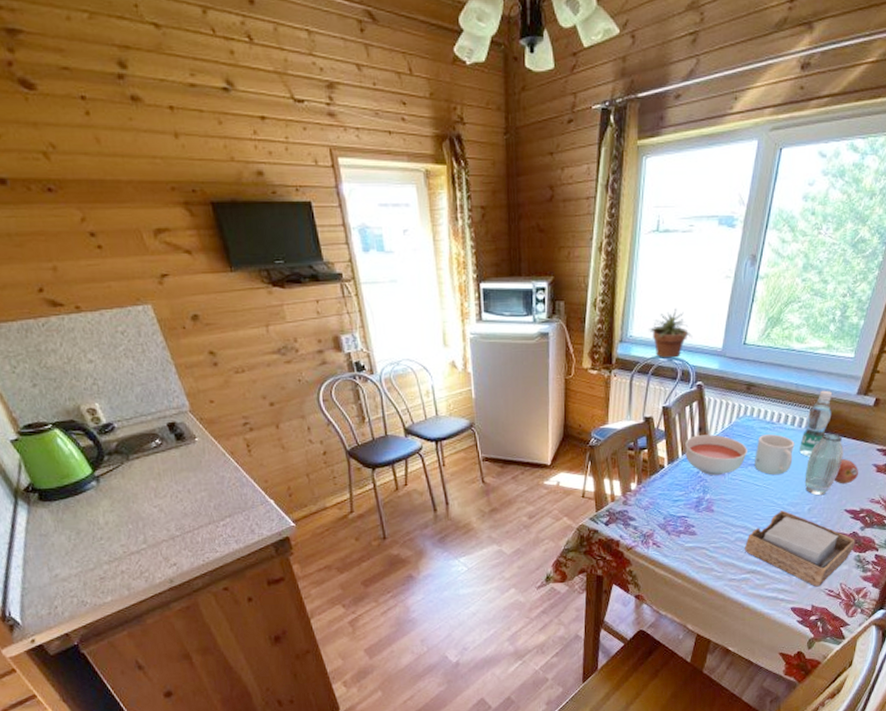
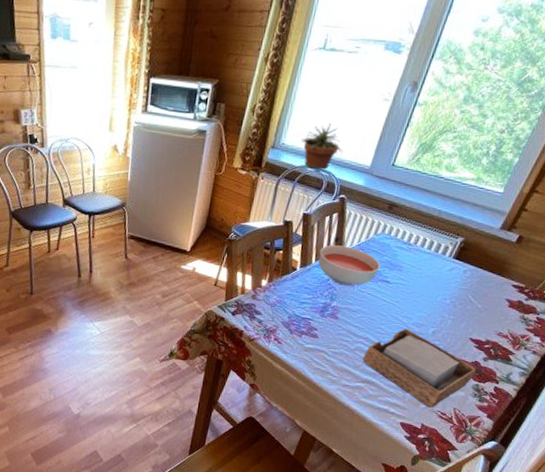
mug: present [754,434,795,476] -> none [385,254,429,295]
bottle: present [799,390,833,457] -> none [432,220,475,282]
vase: present [804,433,844,496] -> none [432,261,478,321]
fruit: present [834,459,859,484] -> none [463,289,491,314]

